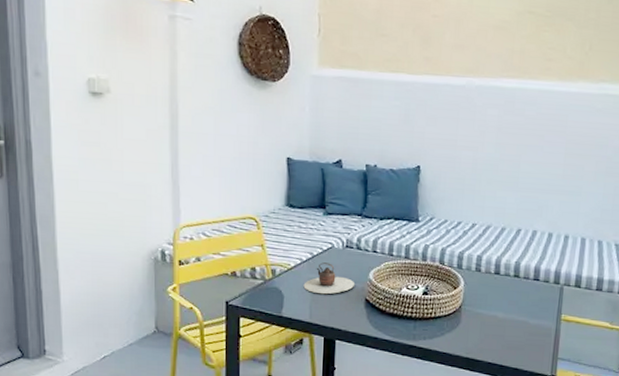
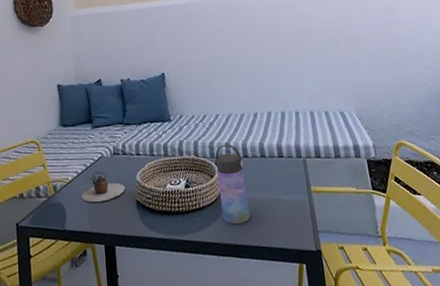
water bottle: none [459,256,493,339] -> present [214,143,250,224]

